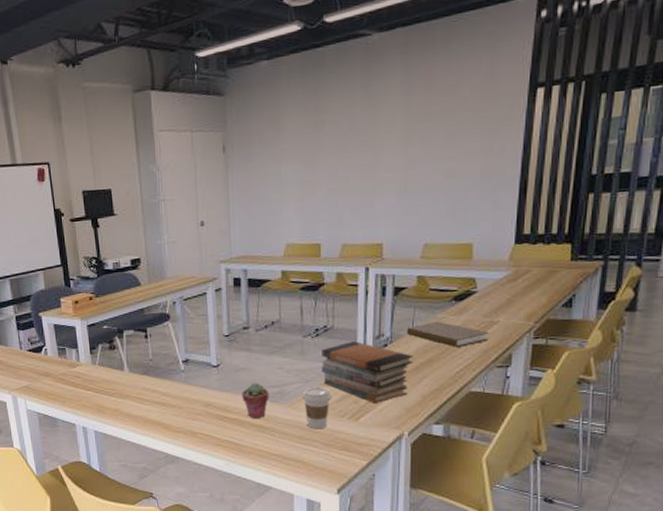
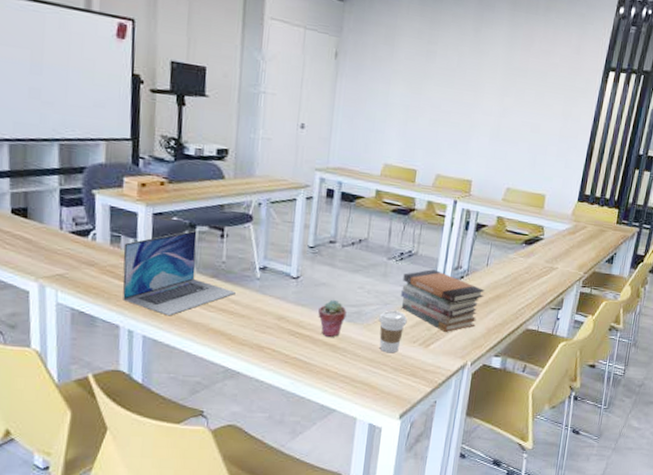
laptop: none [69,335,165,412] -> present [122,230,236,316]
book: present [406,321,490,347] -> none [481,260,549,287]

